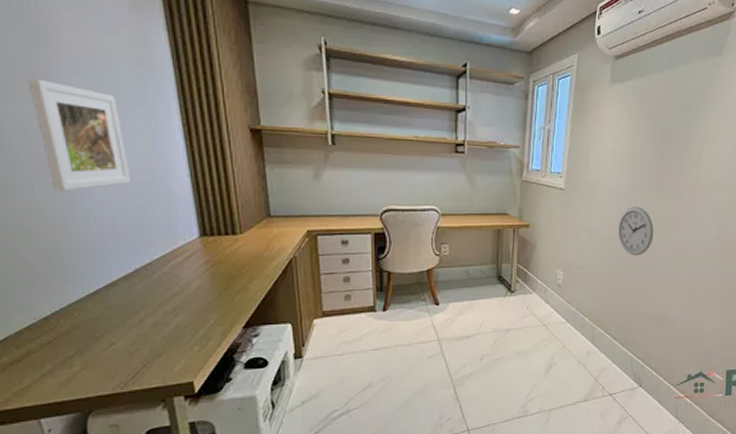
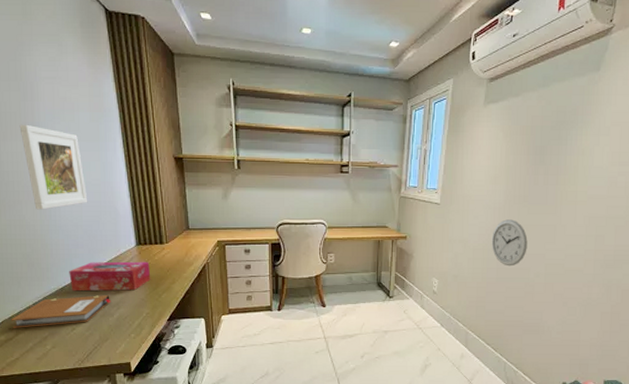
notebook: none [18,299,166,346] -> present [11,295,111,328]
tissue box: none [105,256,220,296] -> present [69,261,151,292]

